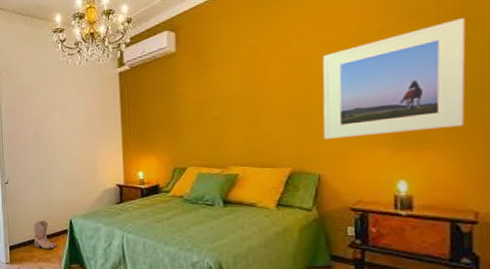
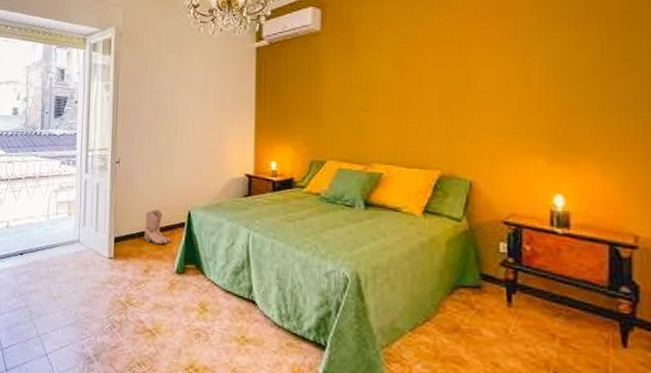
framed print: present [322,18,466,139] -> none [477,25,627,142]

